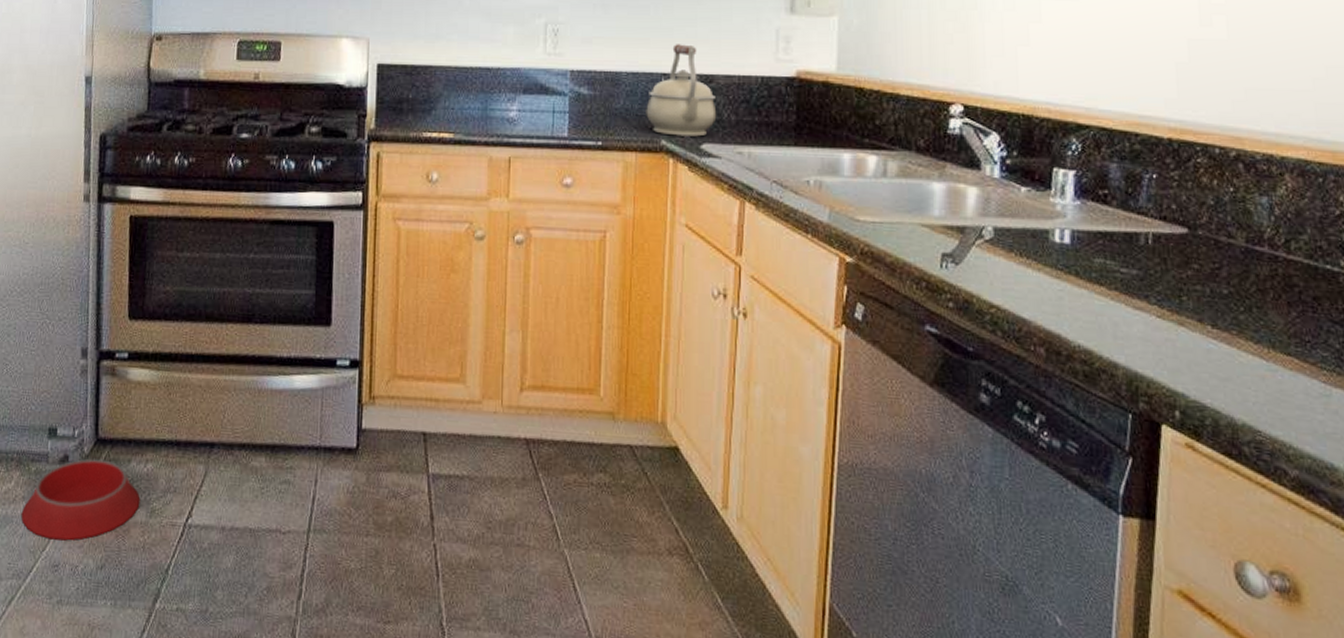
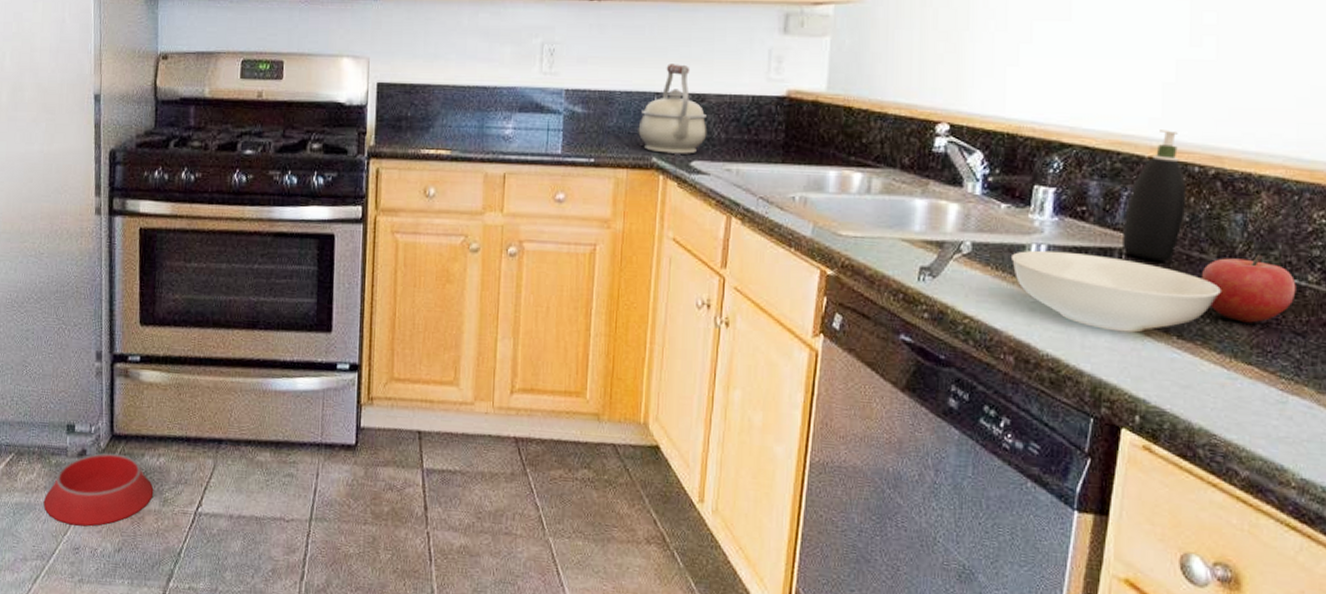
bowl: none [1034,235,1253,322] -> present [1010,250,1221,333]
soap dispenser: none [1147,110,1210,246] -> present [1123,129,1187,261]
fruit: none [1230,239,1330,311] -> present [1201,255,1296,323]

